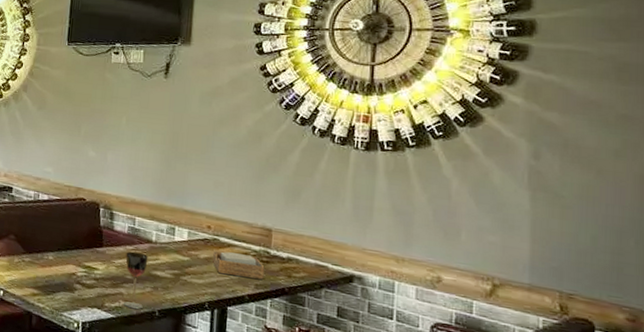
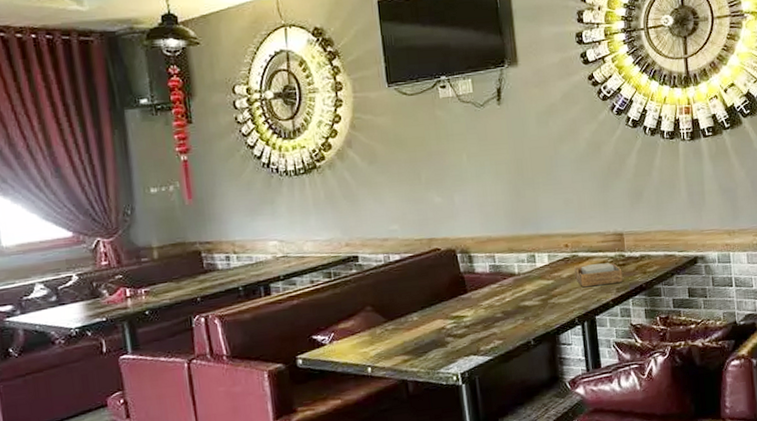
wineglass: present [124,251,148,309] -> none [492,288,519,345]

